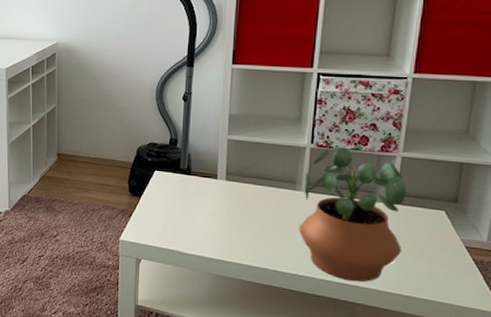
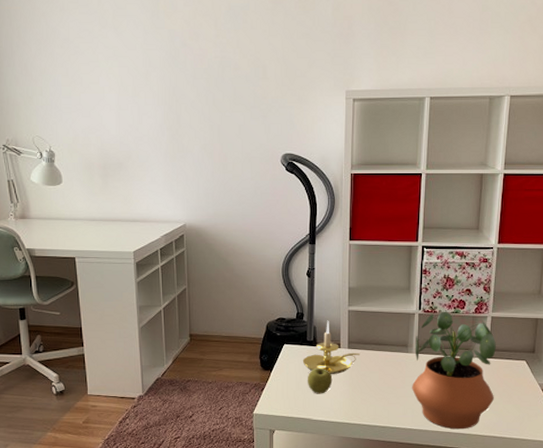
candle holder: none [174,148,240,207] -> present [302,320,361,374]
apple: none [178,198,207,227] -> present [307,367,333,394]

